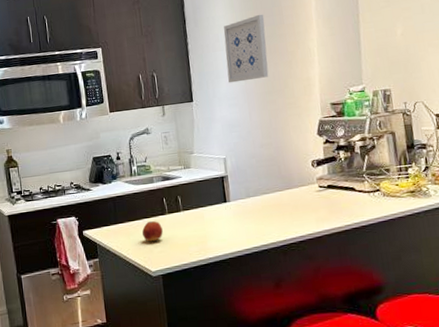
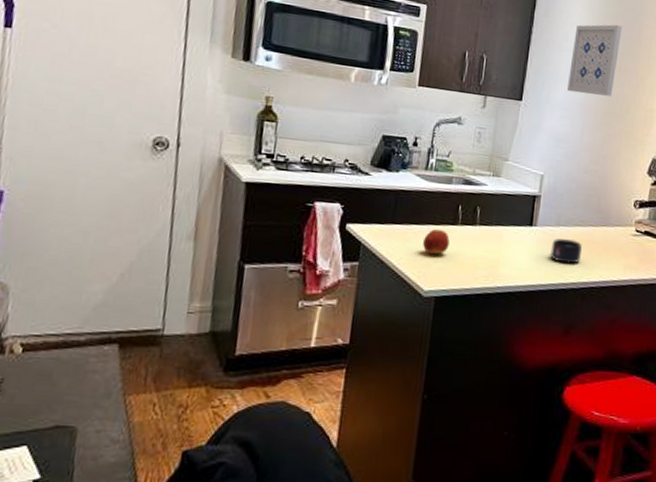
mug: none [246,206,275,228] -> present [549,238,582,264]

